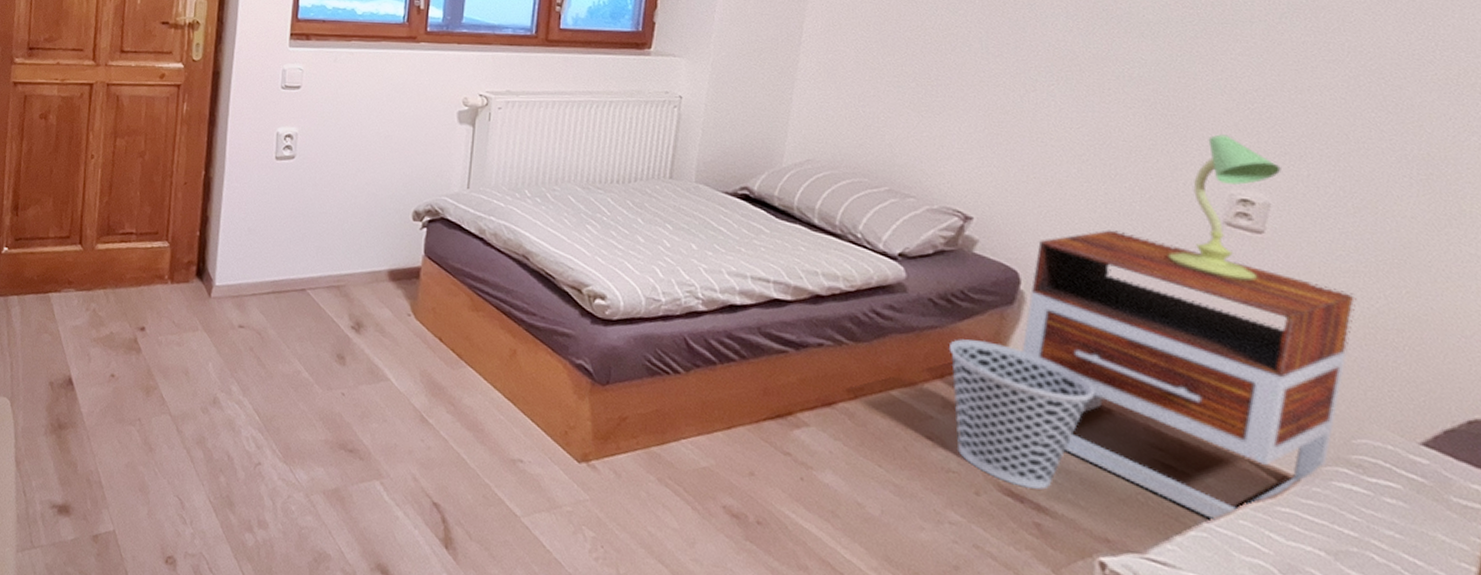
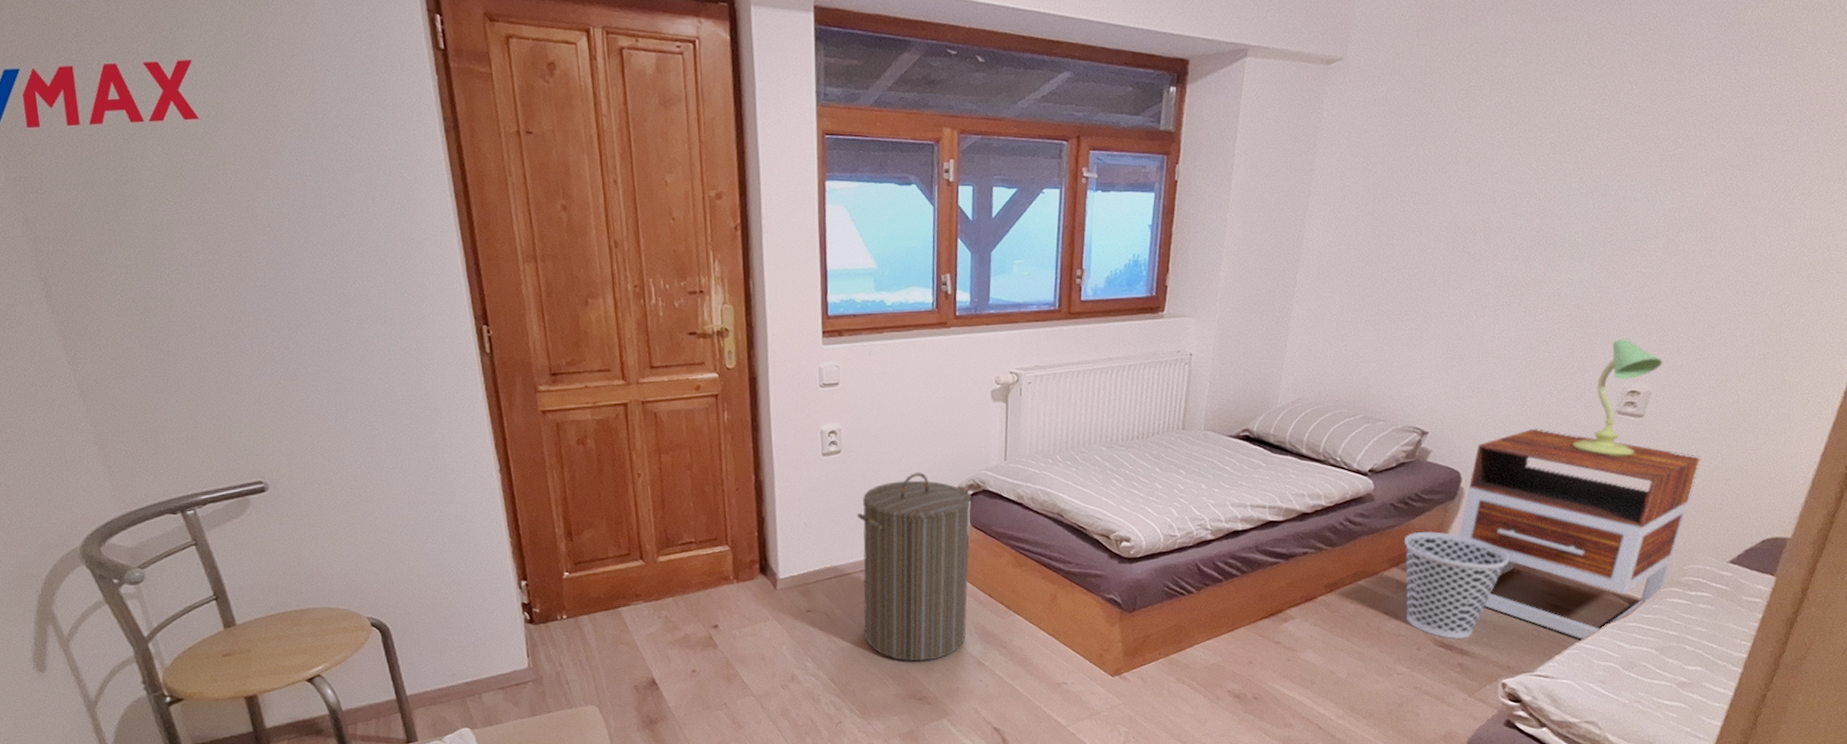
laundry hamper: none [297,188,427,406] -> present [856,471,971,662]

